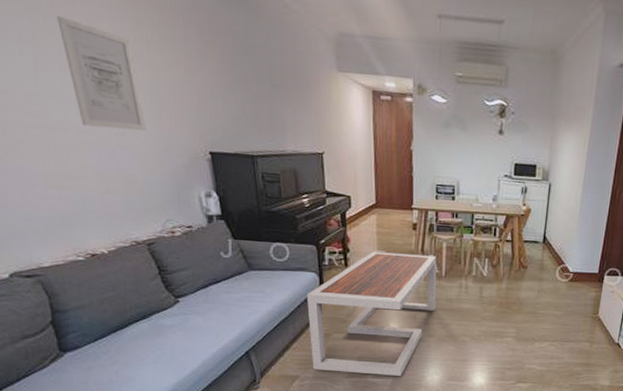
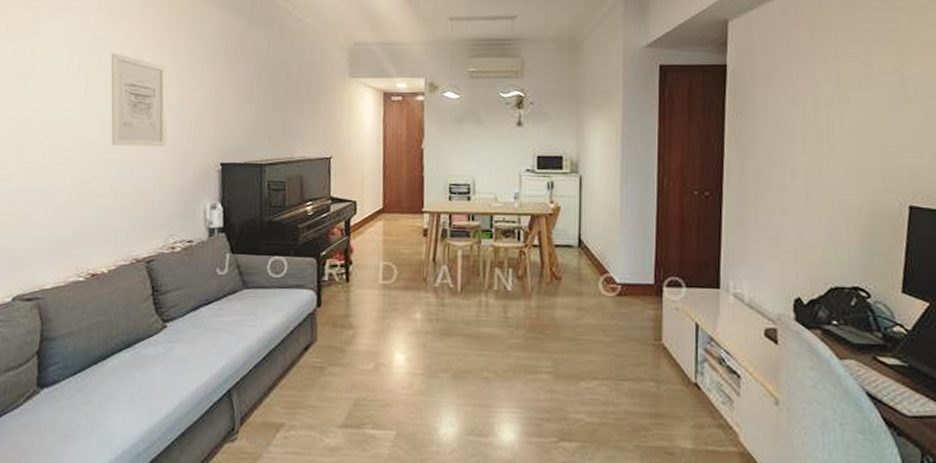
coffee table: present [307,251,437,376] -> none [301,263,451,427]

